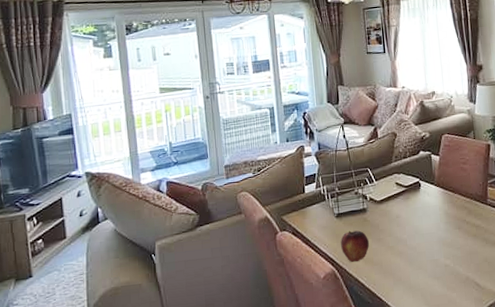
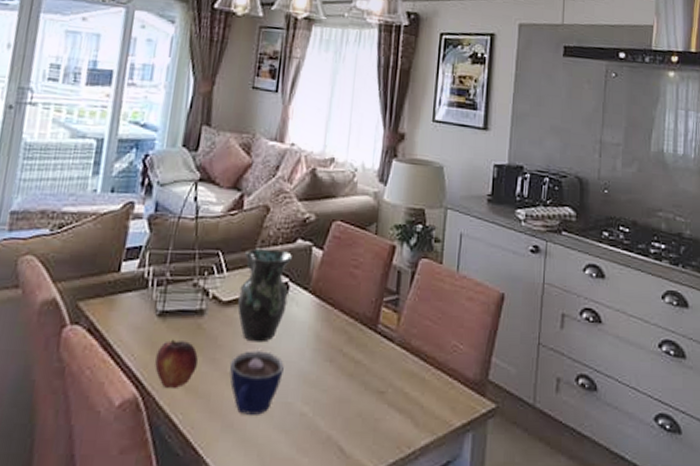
vase: none [385,160,422,224] -> present [237,248,292,343]
cup: none [390,229,428,271] -> present [230,350,284,415]

